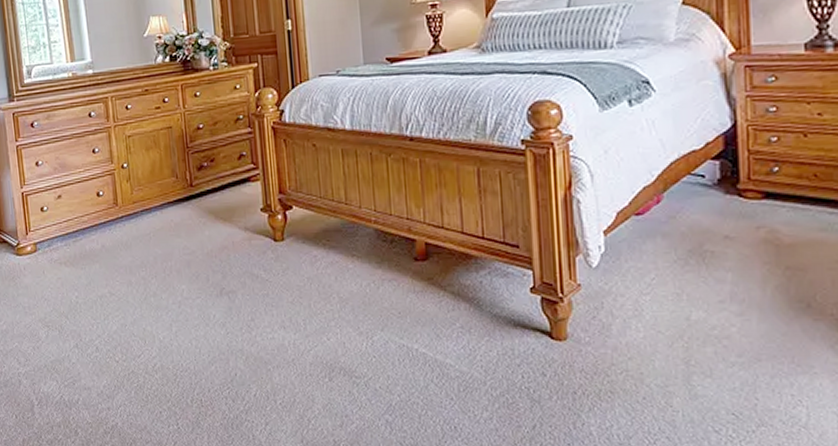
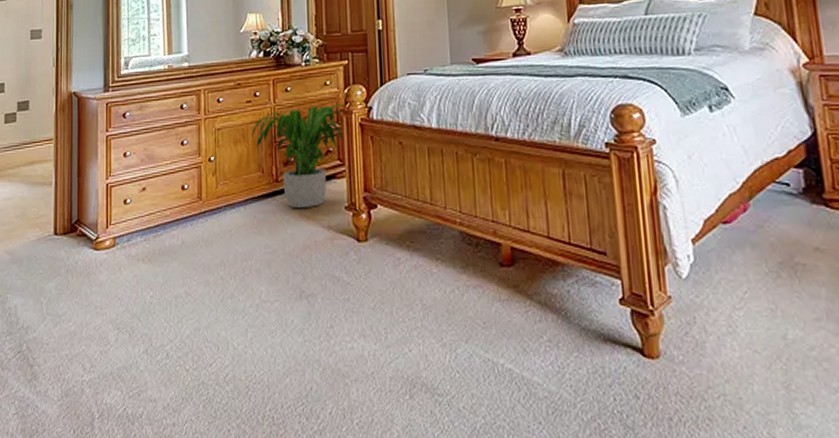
potted plant: none [163,108,258,211] -> present [252,105,347,207]

